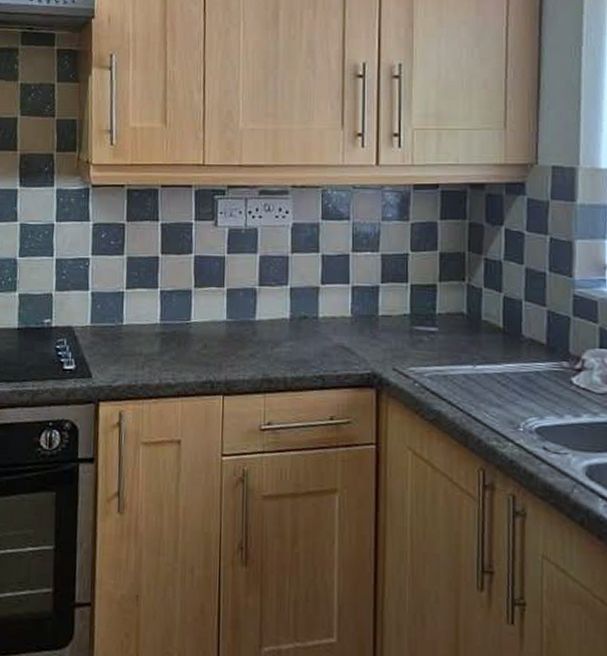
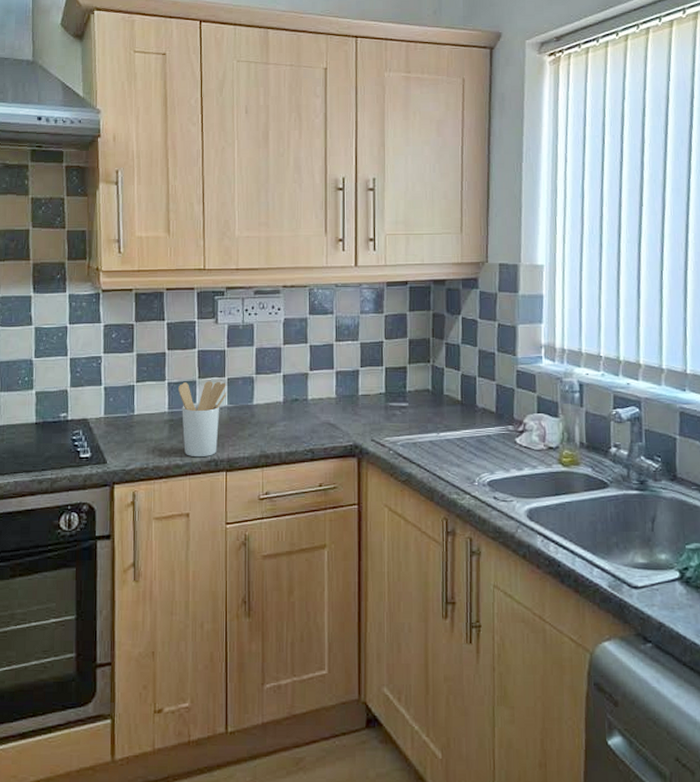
utensil holder: none [172,291,226,377] -> present [178,381,227,458]

